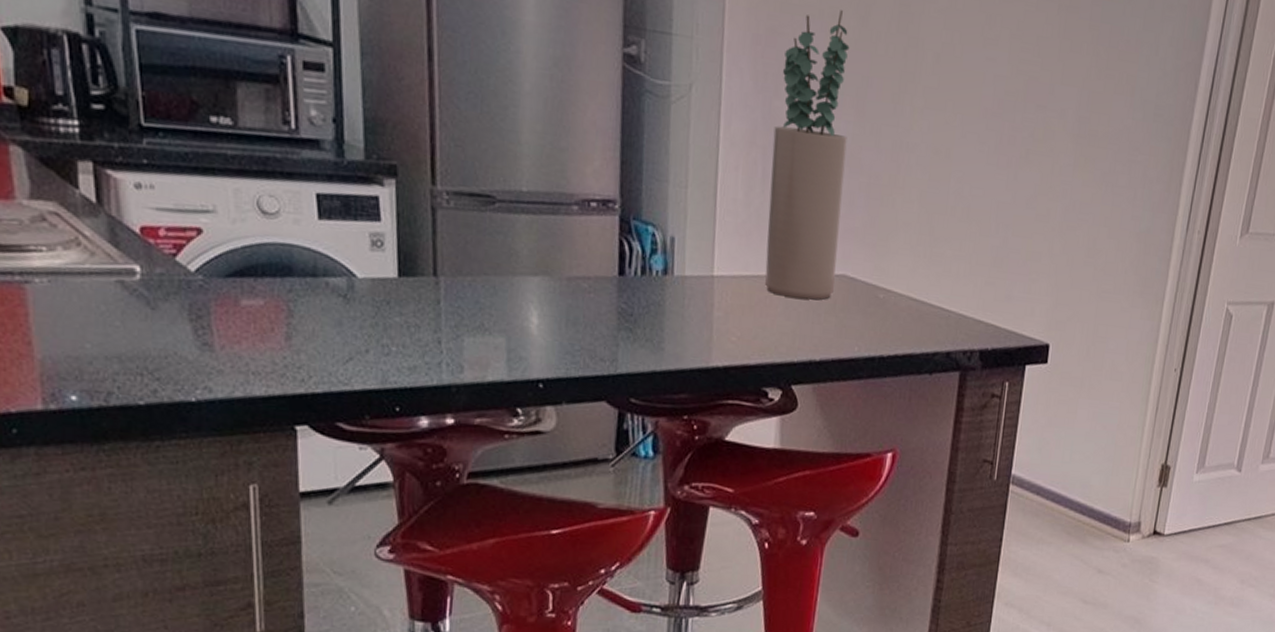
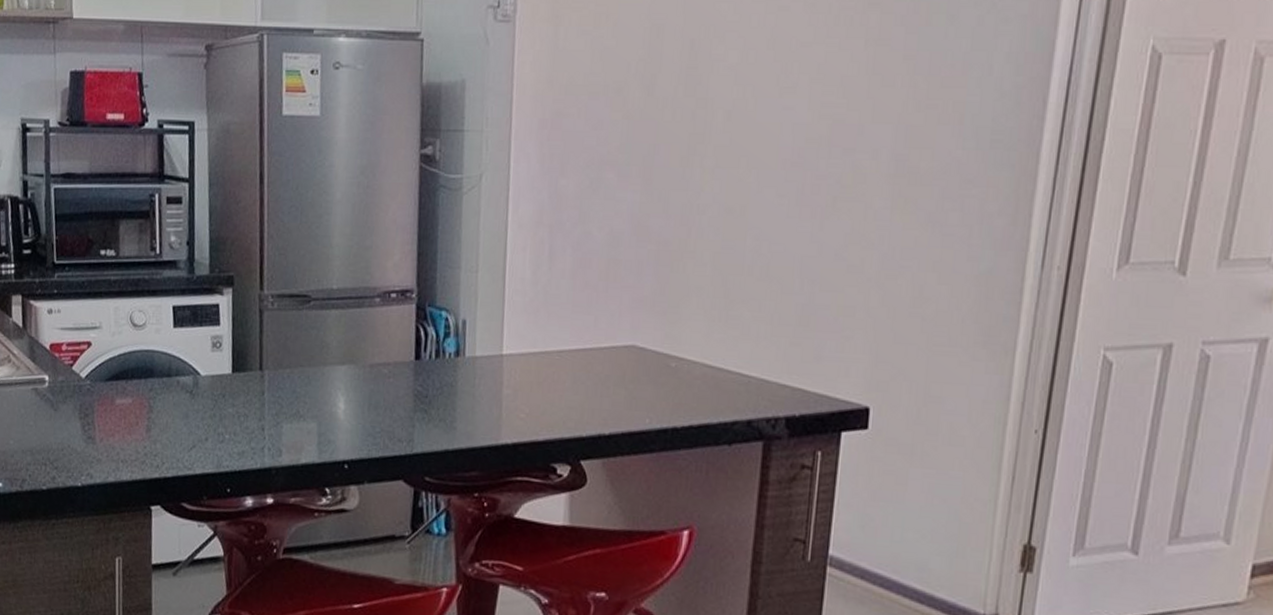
vase: present [764,10,850,300] -> none [552,83,635,373]

